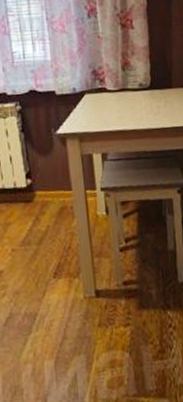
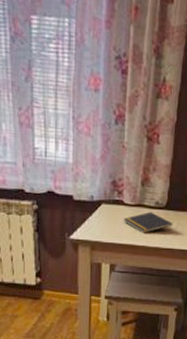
notepad: none [109,94,161,117] -> present [124,211,173,233]

